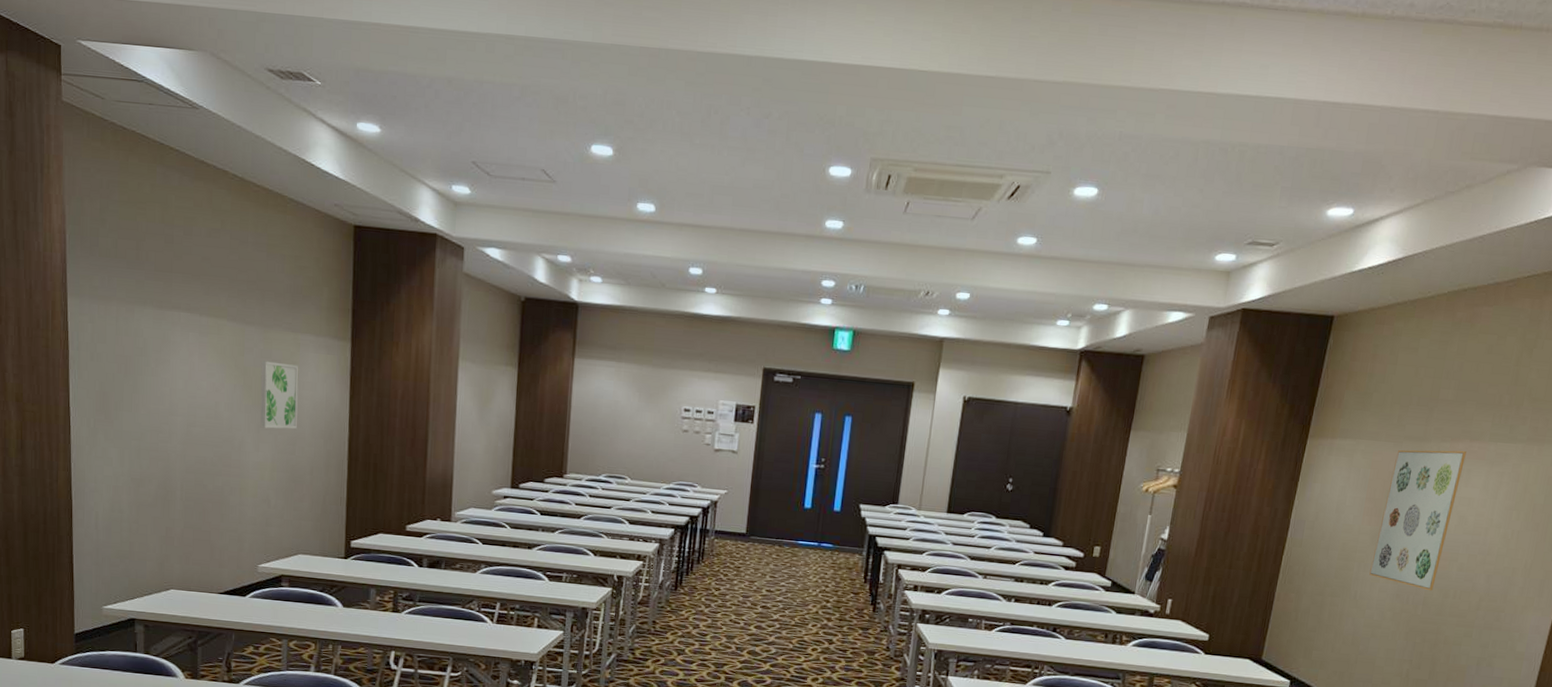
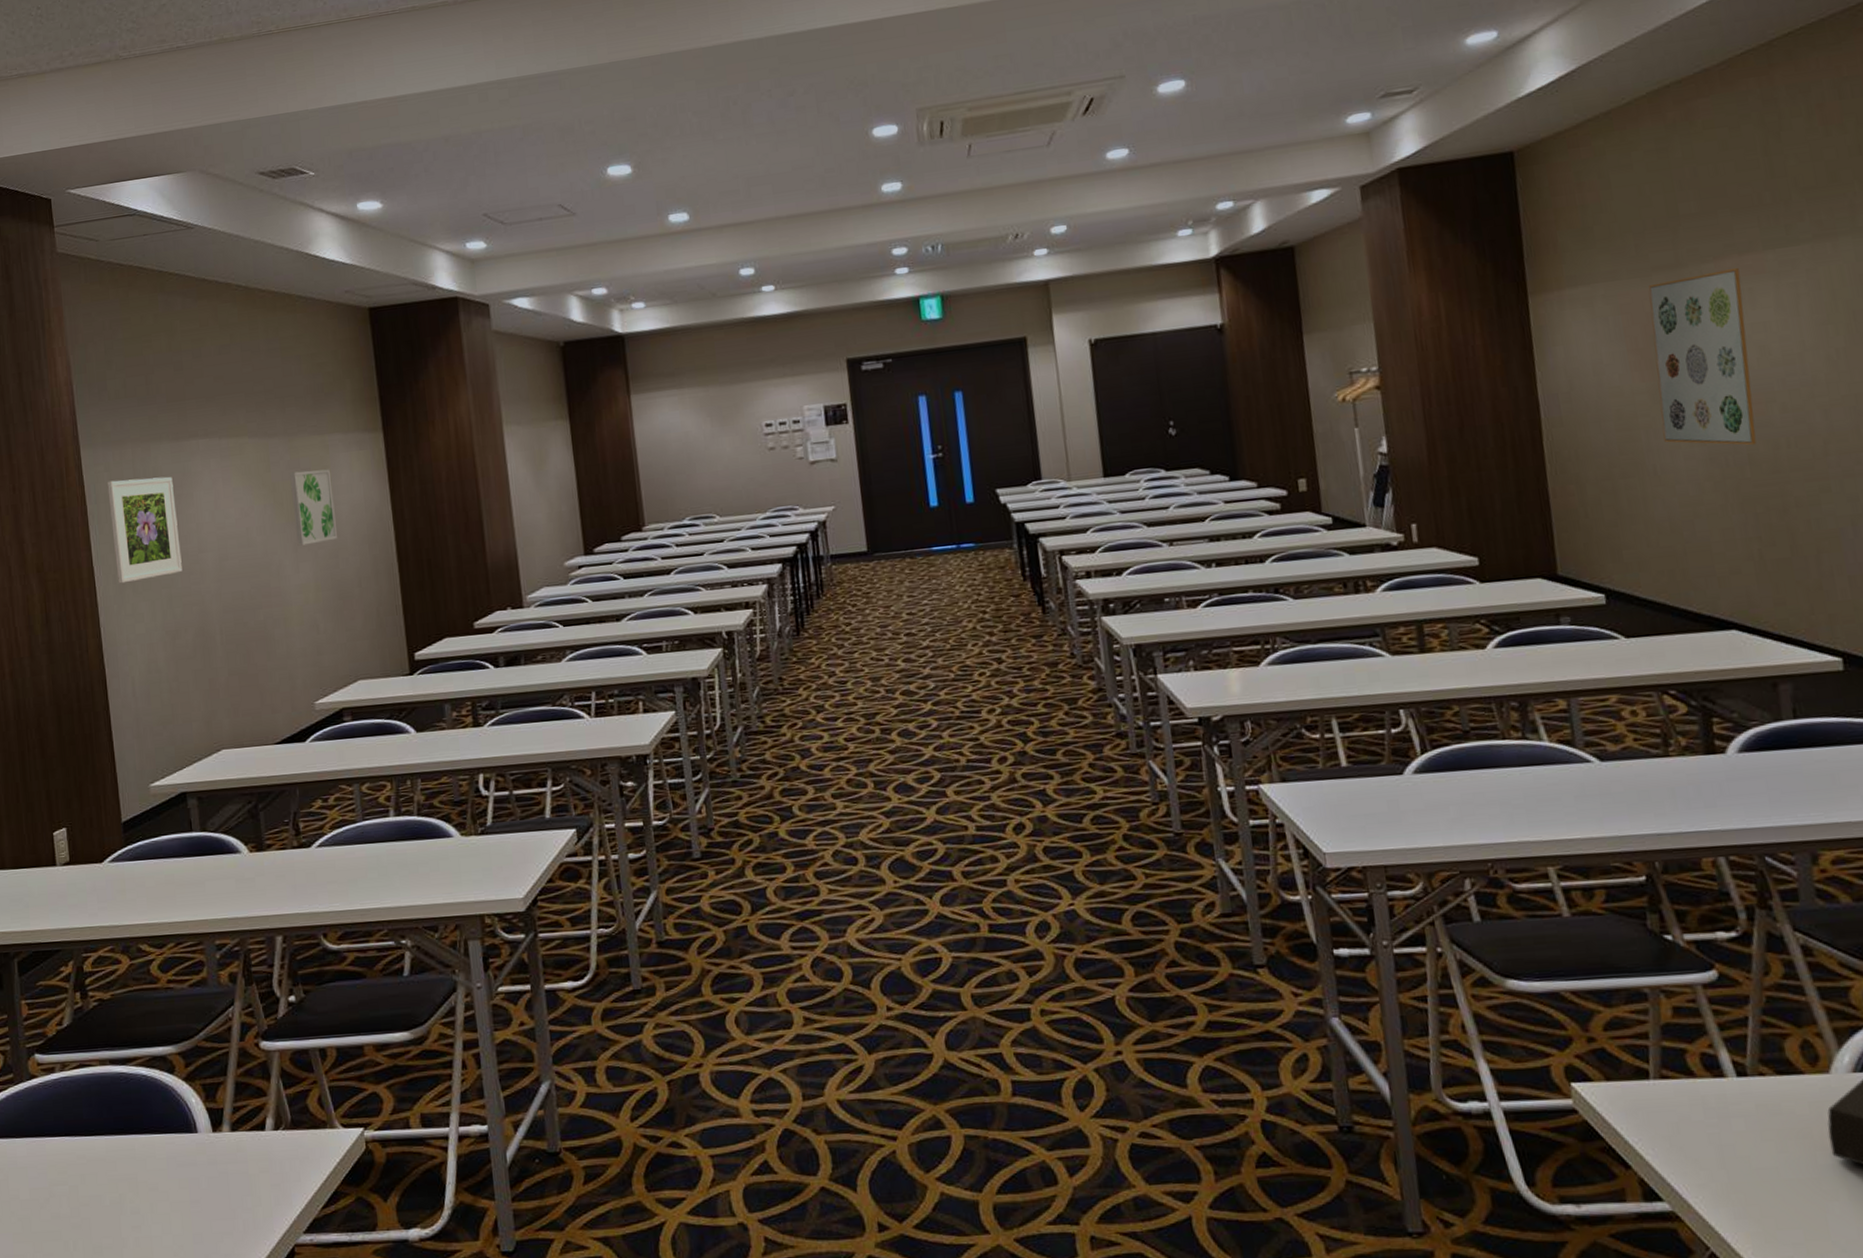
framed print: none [90,332,153,429] -> present [107,476,182,584]

